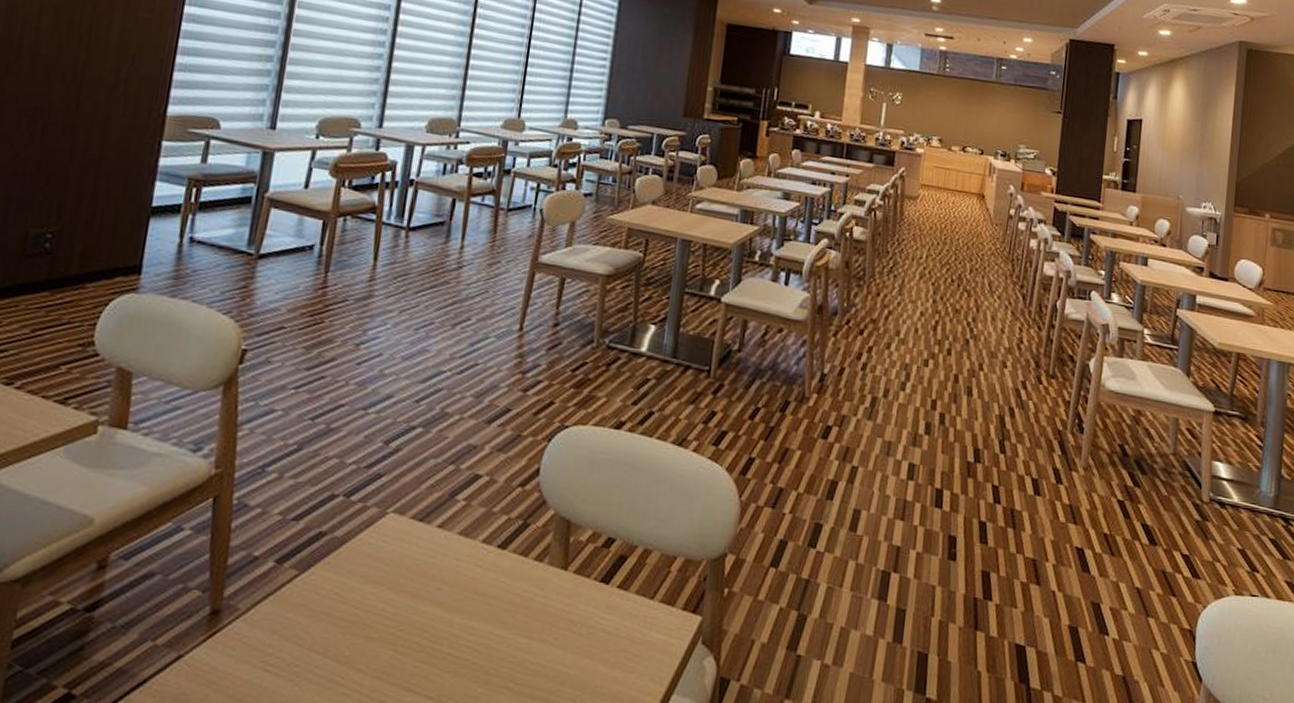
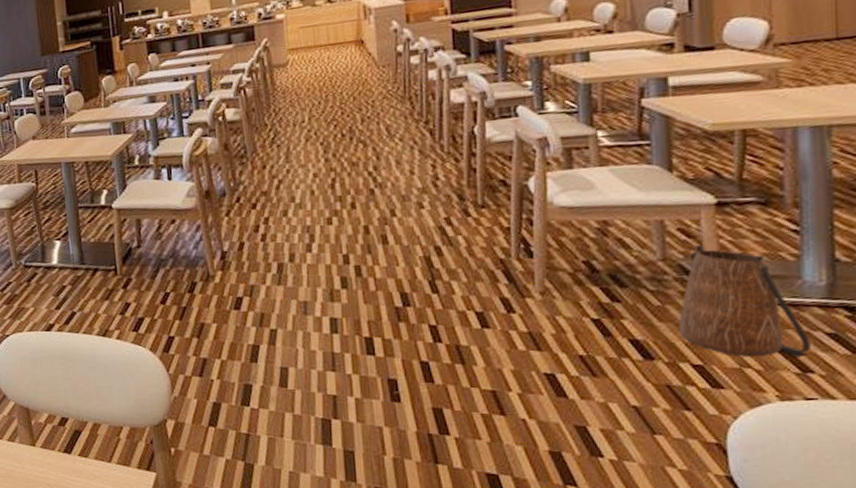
tote bag: none [1176,446,1259,558] -> present [678,245,811,358]

